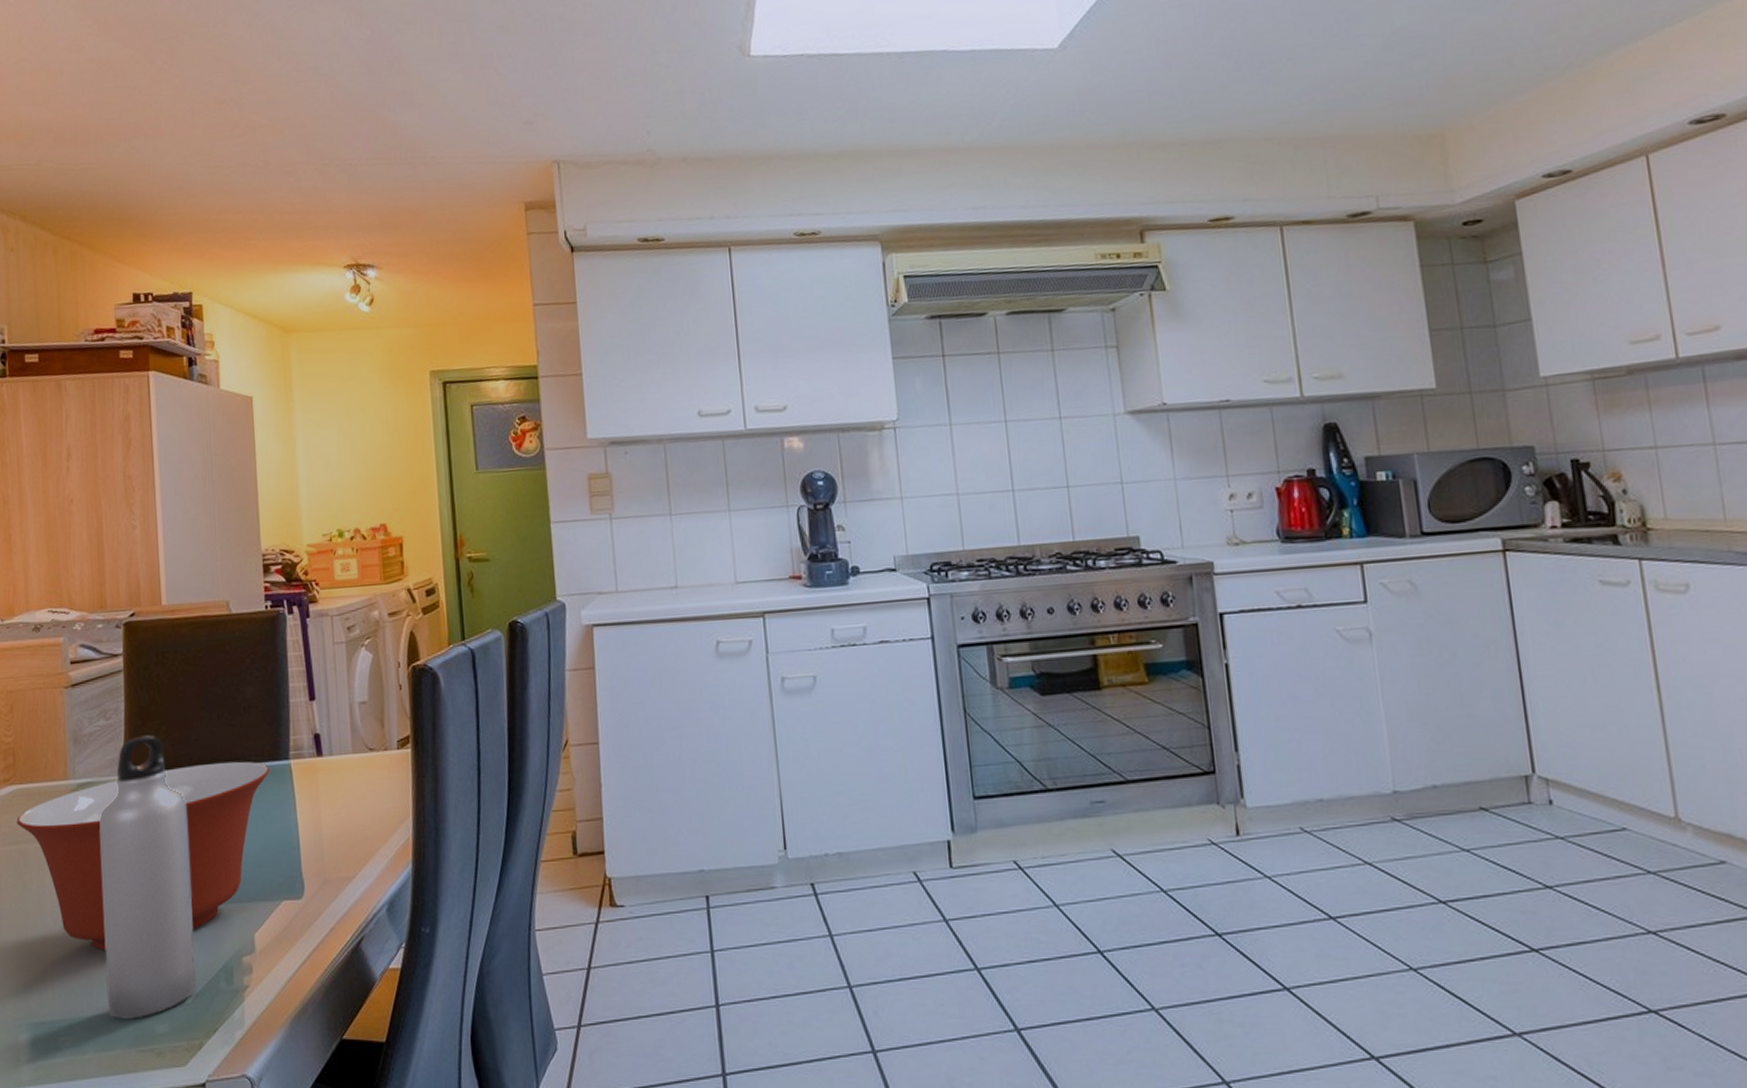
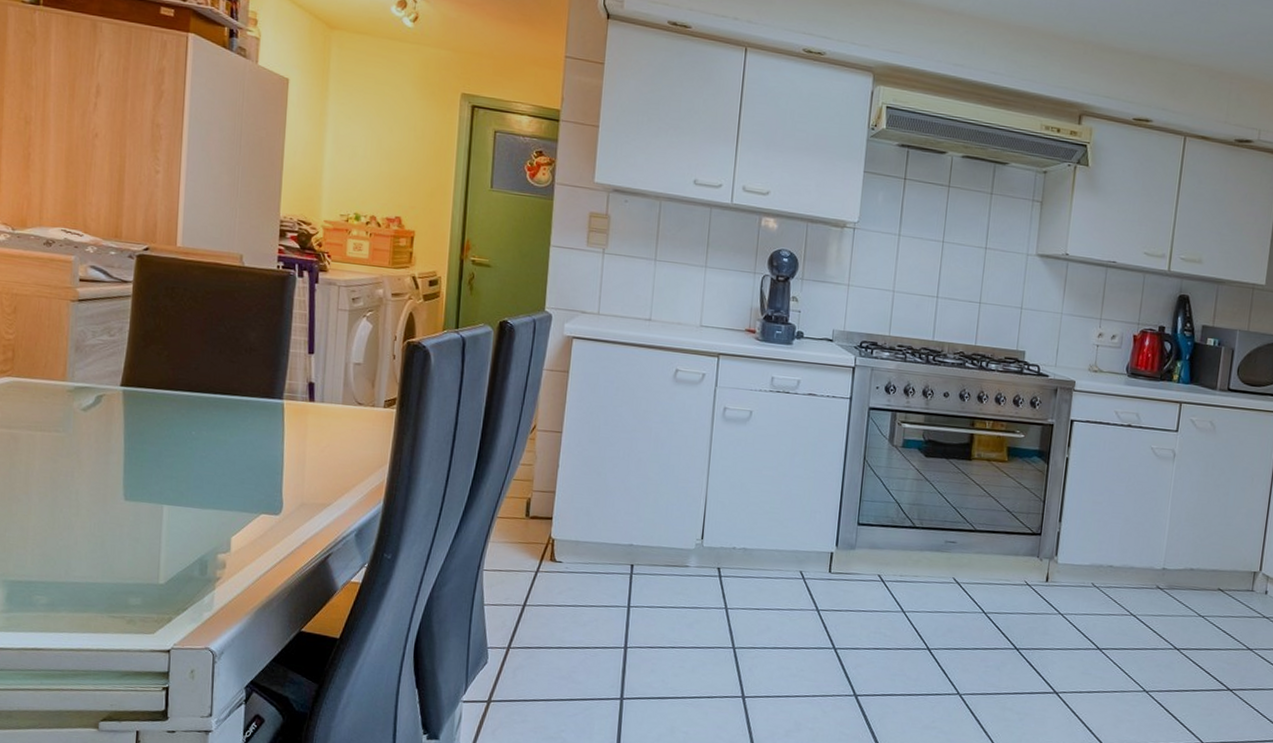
mixing bowl: present [16,761,270,950] -> none [10,388,264,530]
water bottle: present [99,735,196,1020] -> none [84,355,180,591]

